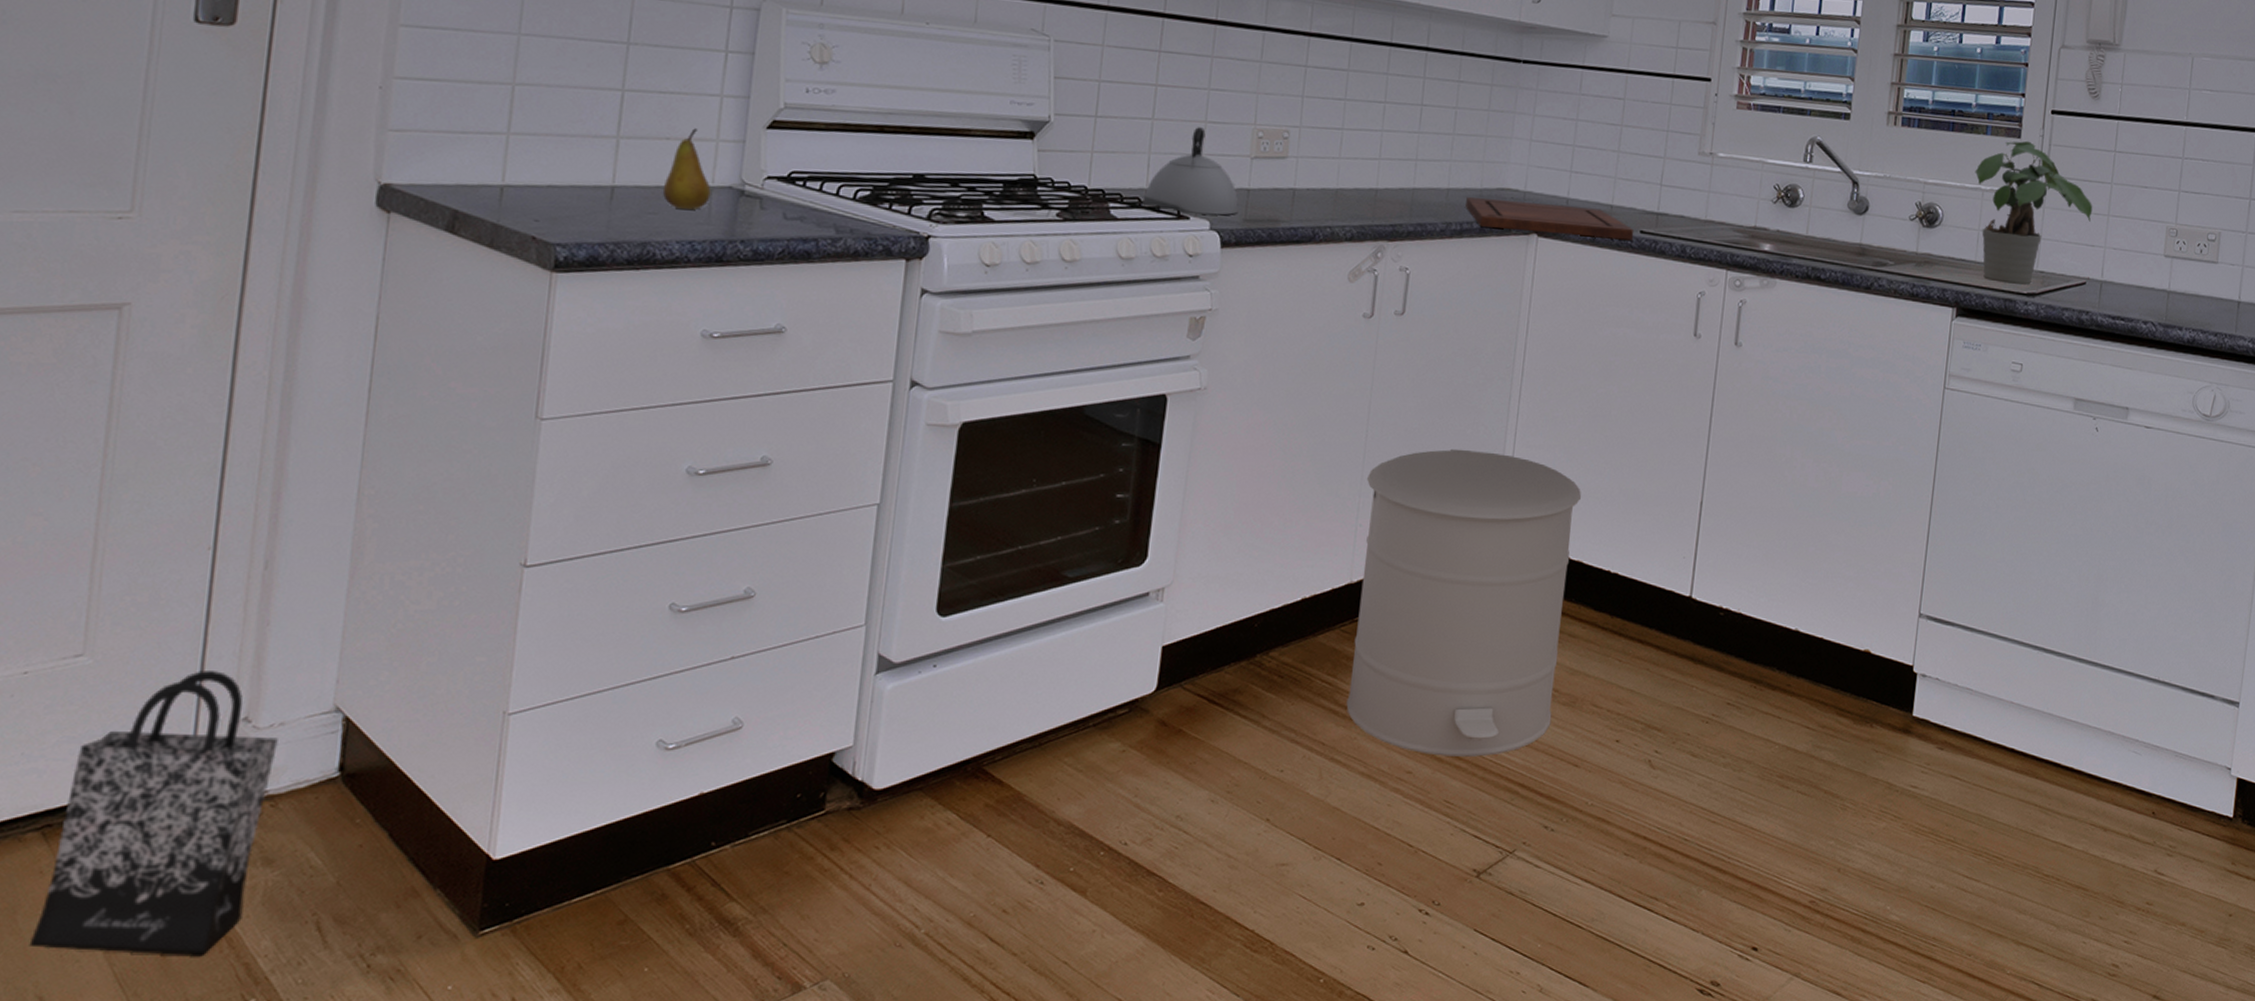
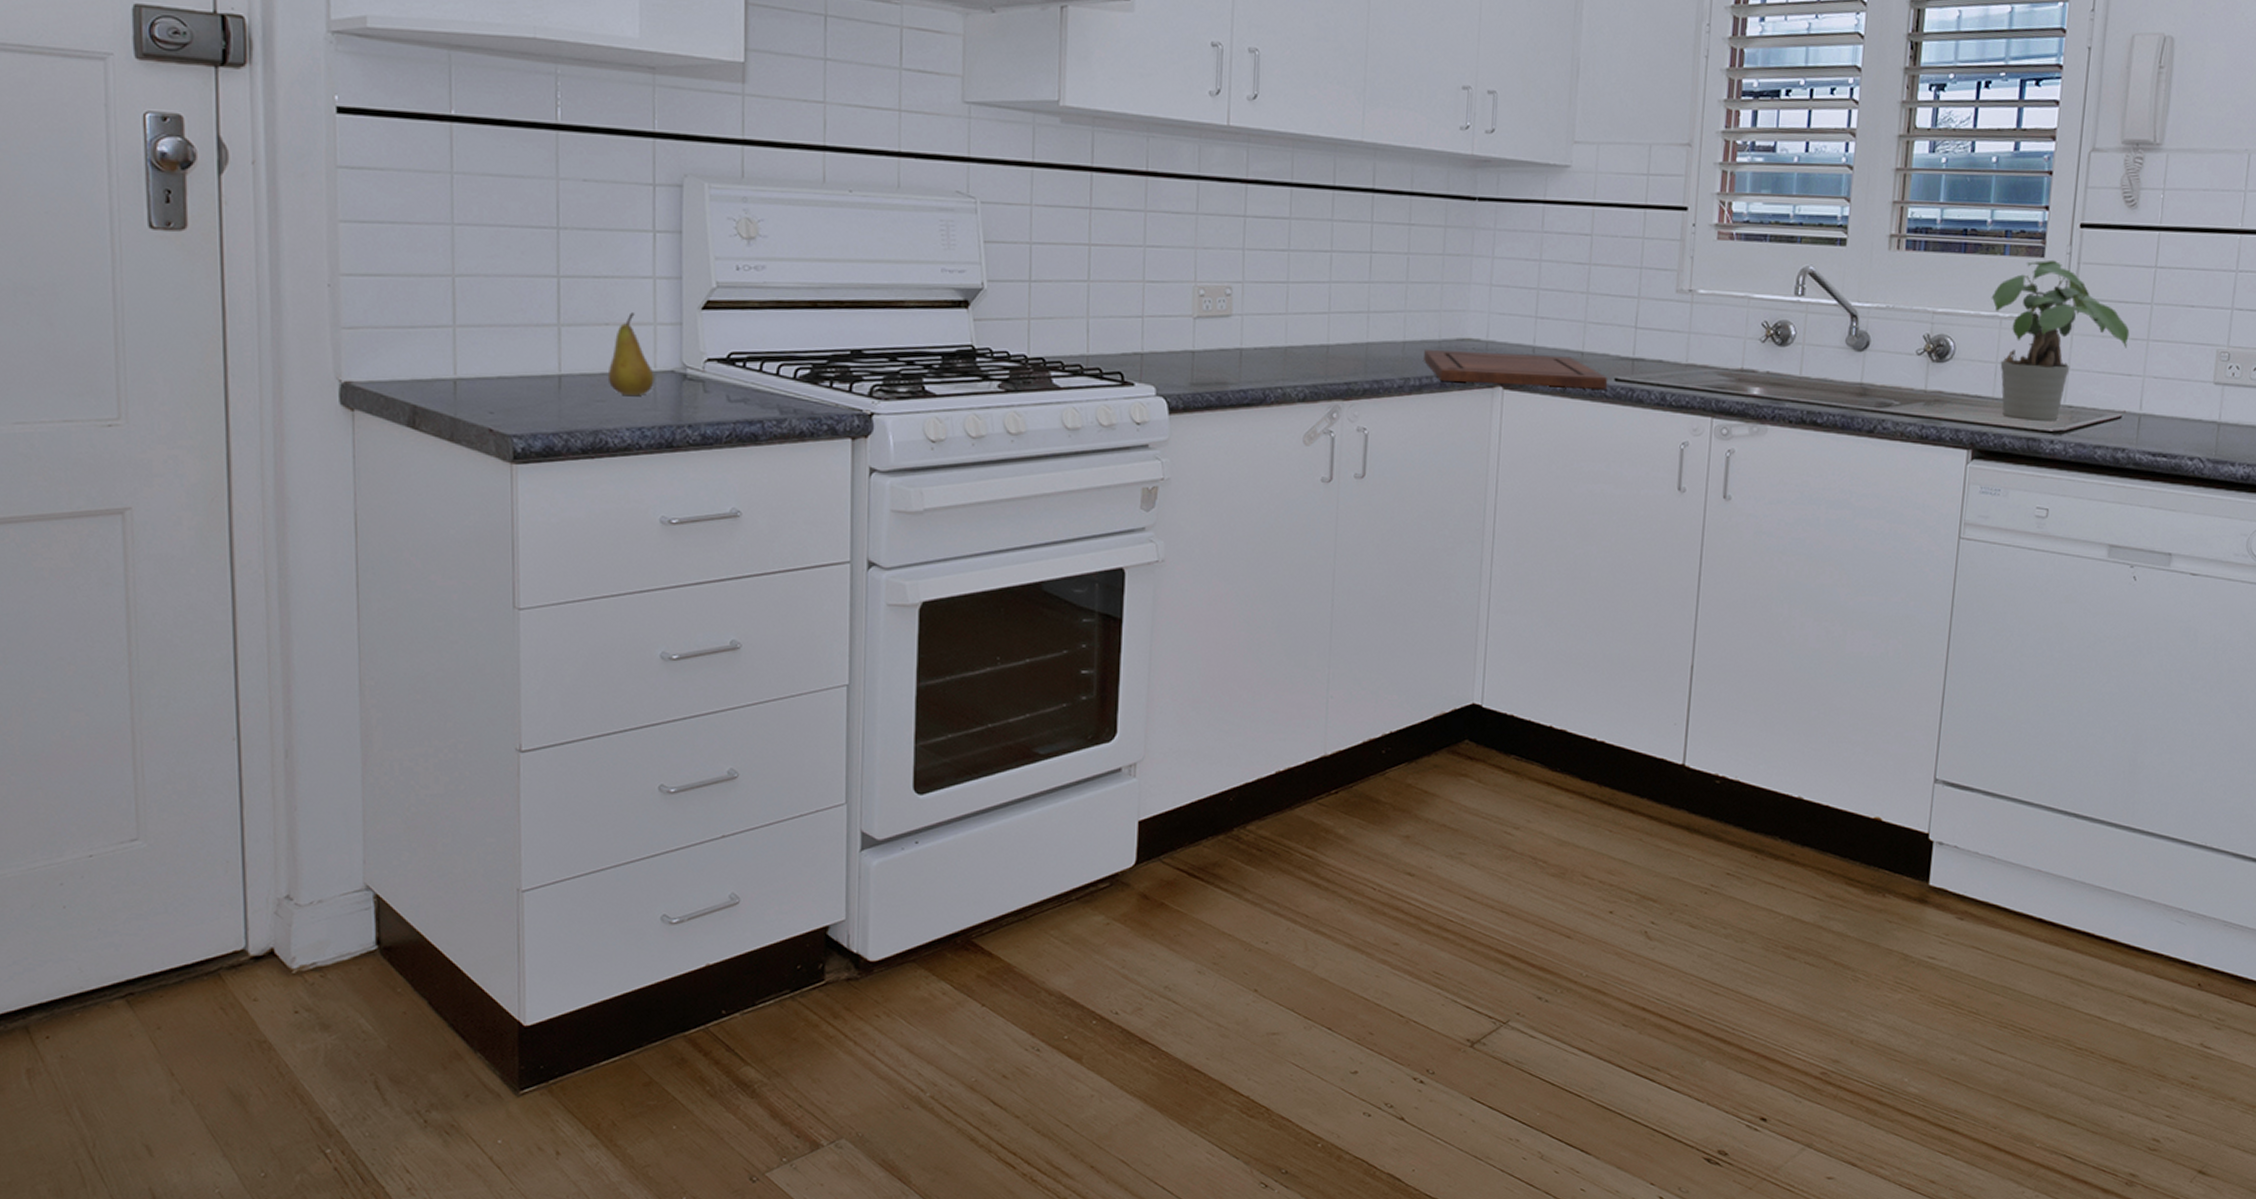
shopping bag: present [29,671,278,955] -> none [130,853,319,1110]
kettle: present [1142,127,1238,216] -> none [1084,287,1184,381]
trash can: present [1346,448,1582,757] -> none [1328,616,1563,929]

